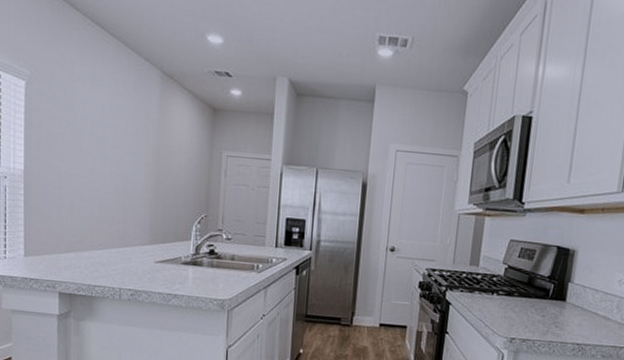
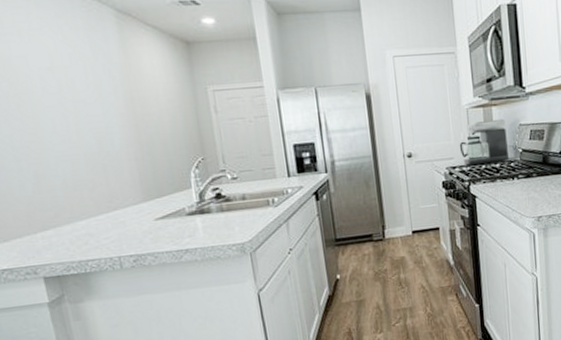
coffee maker: none [443,229,497,274] -> present [459,118,510,166]

